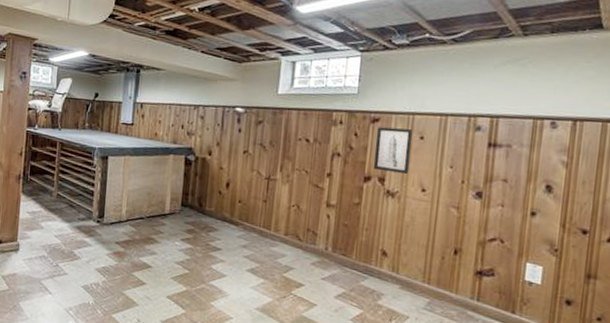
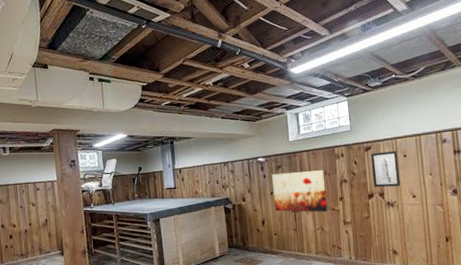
wall art: none [245,129,313,188] -> present [272,170,328,213]

